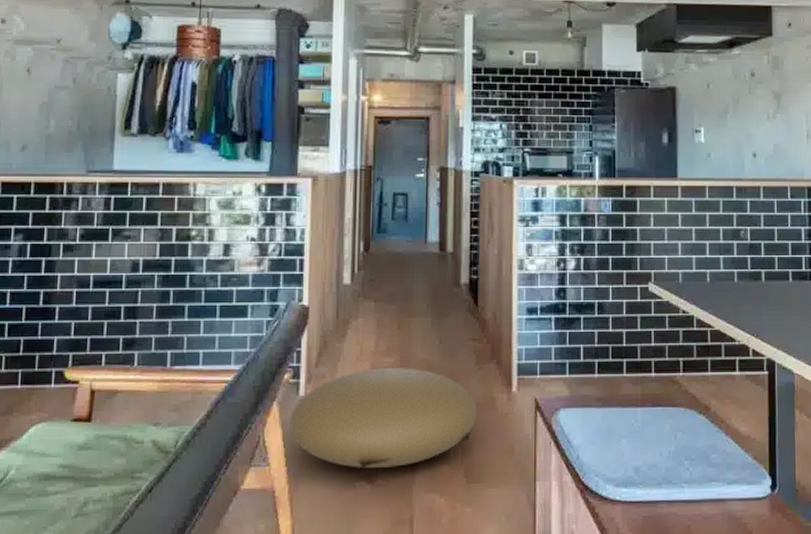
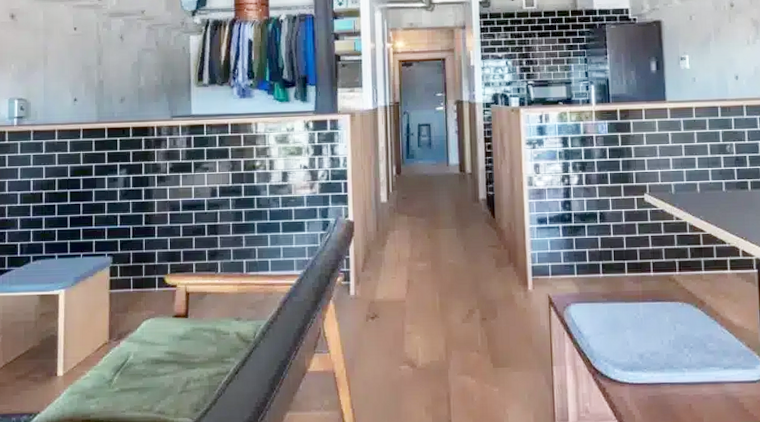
pouf: present [290,368,478,468] -> none [344,271,500,355]

